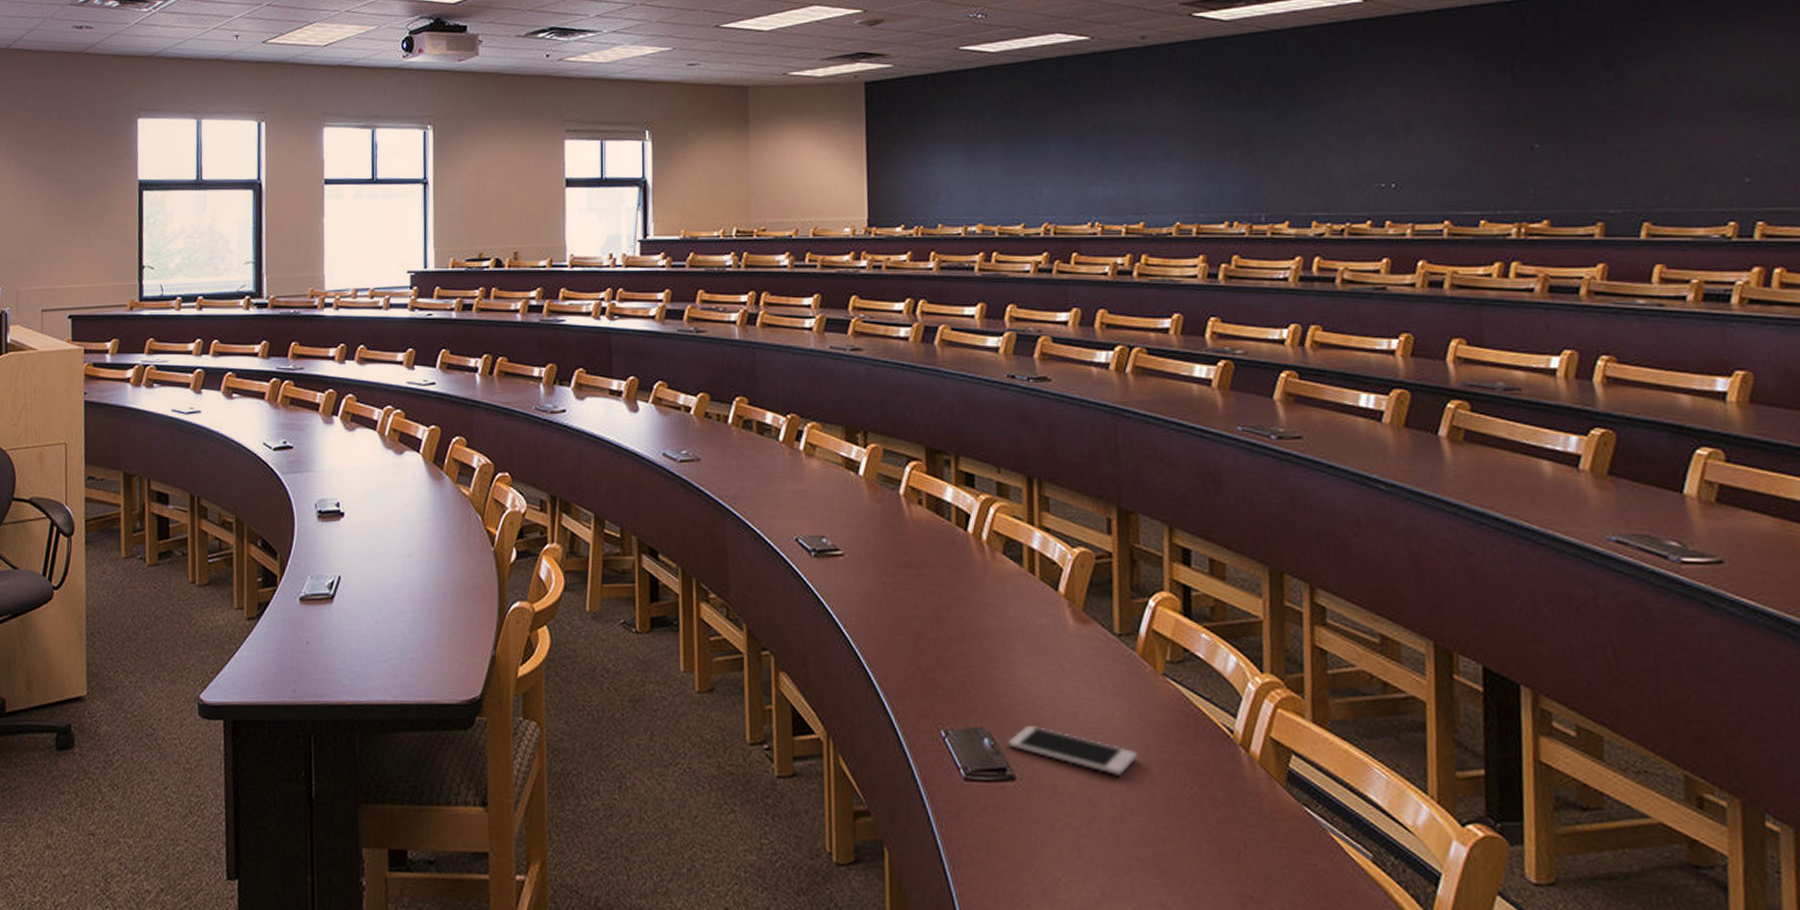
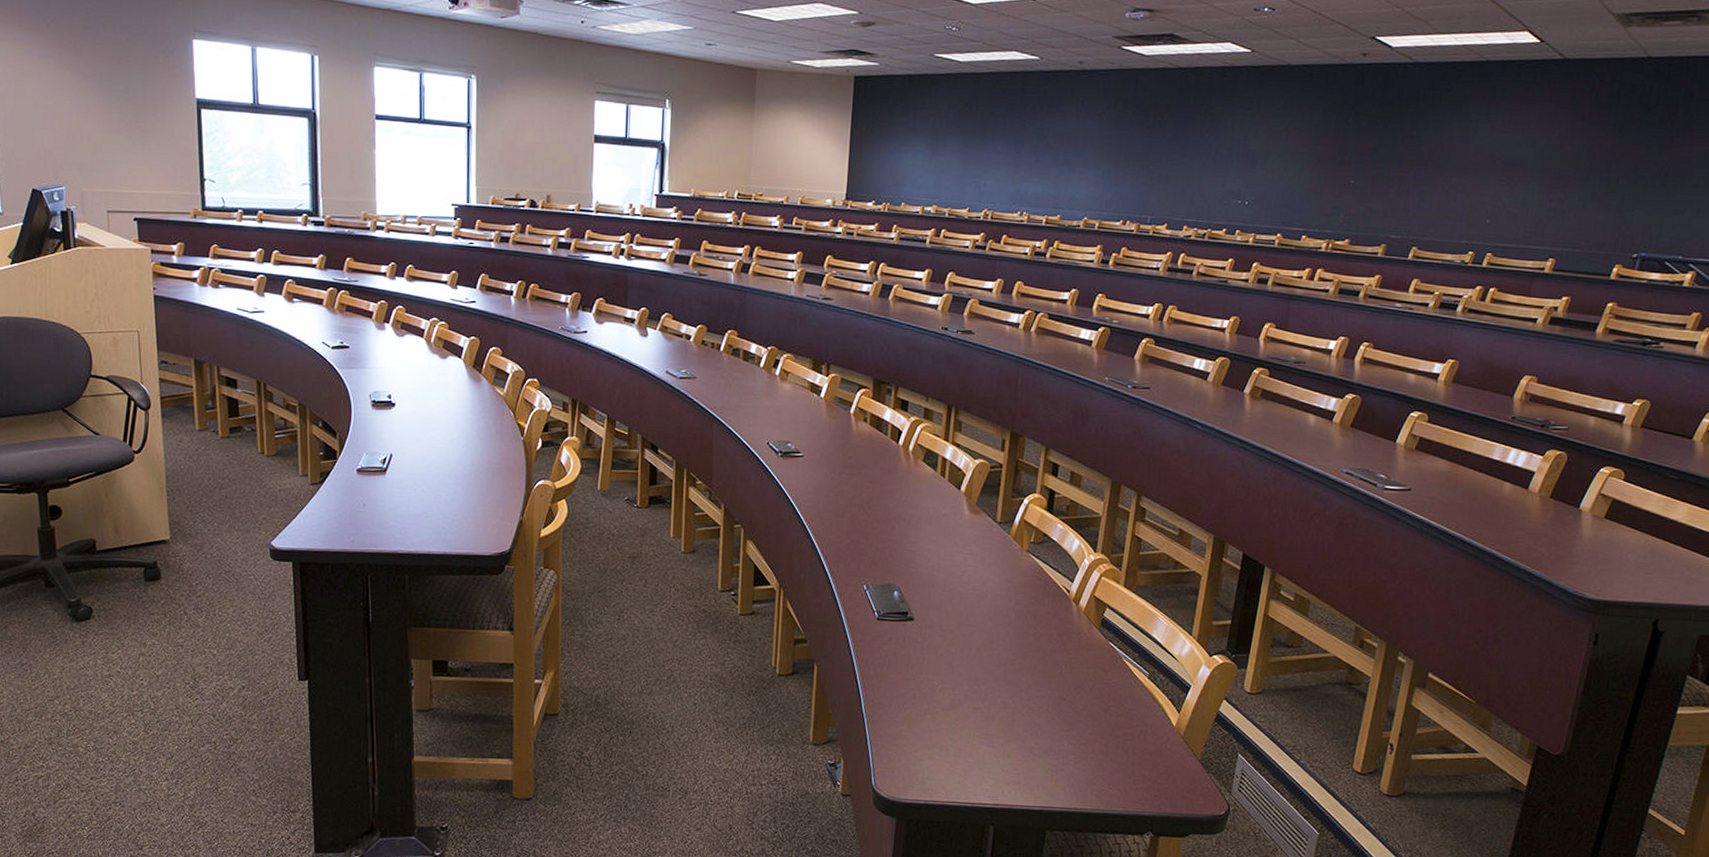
cell phone: present [1007,726,1137,777] -> none [911,584,1001,620]

